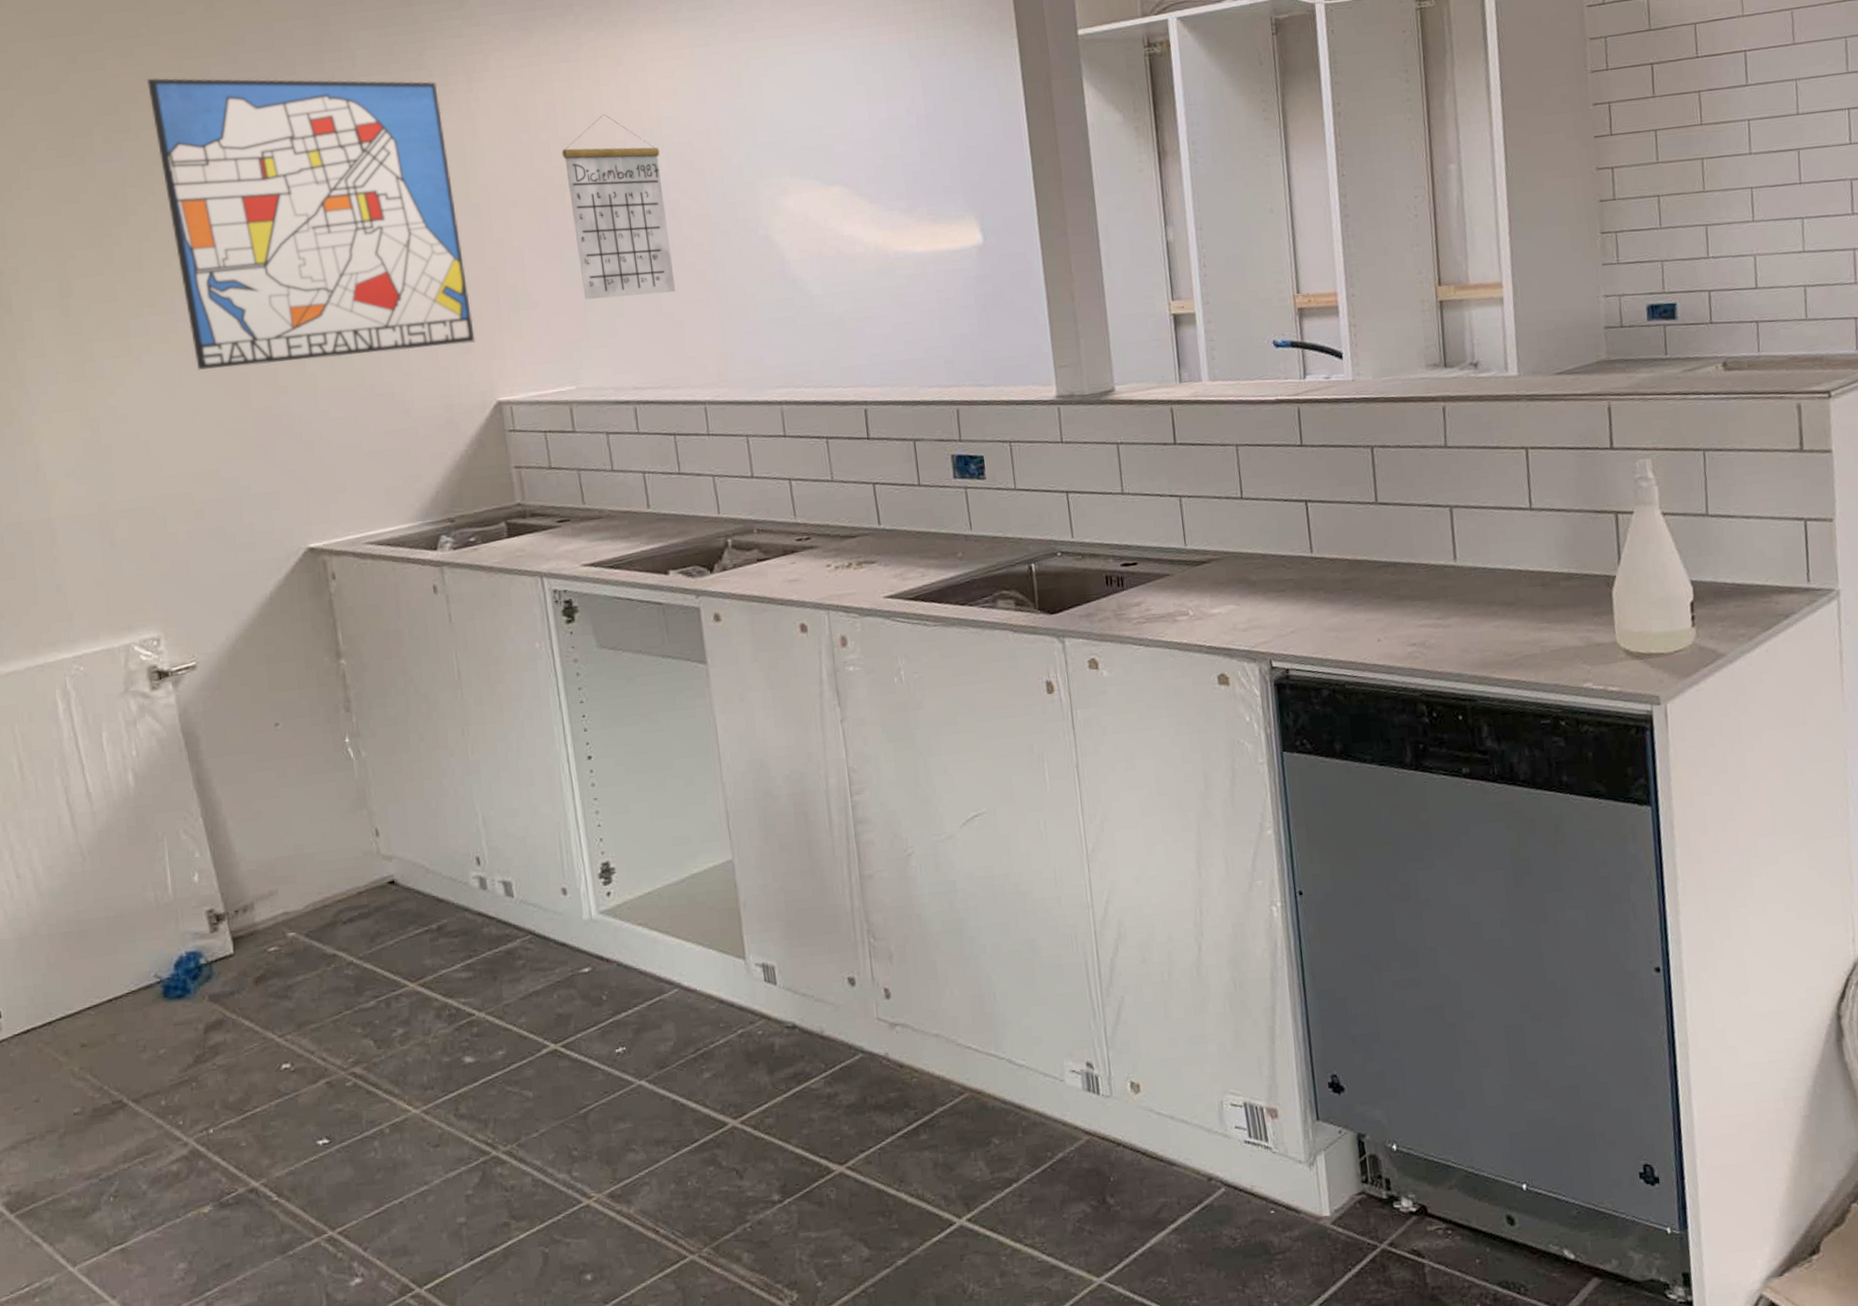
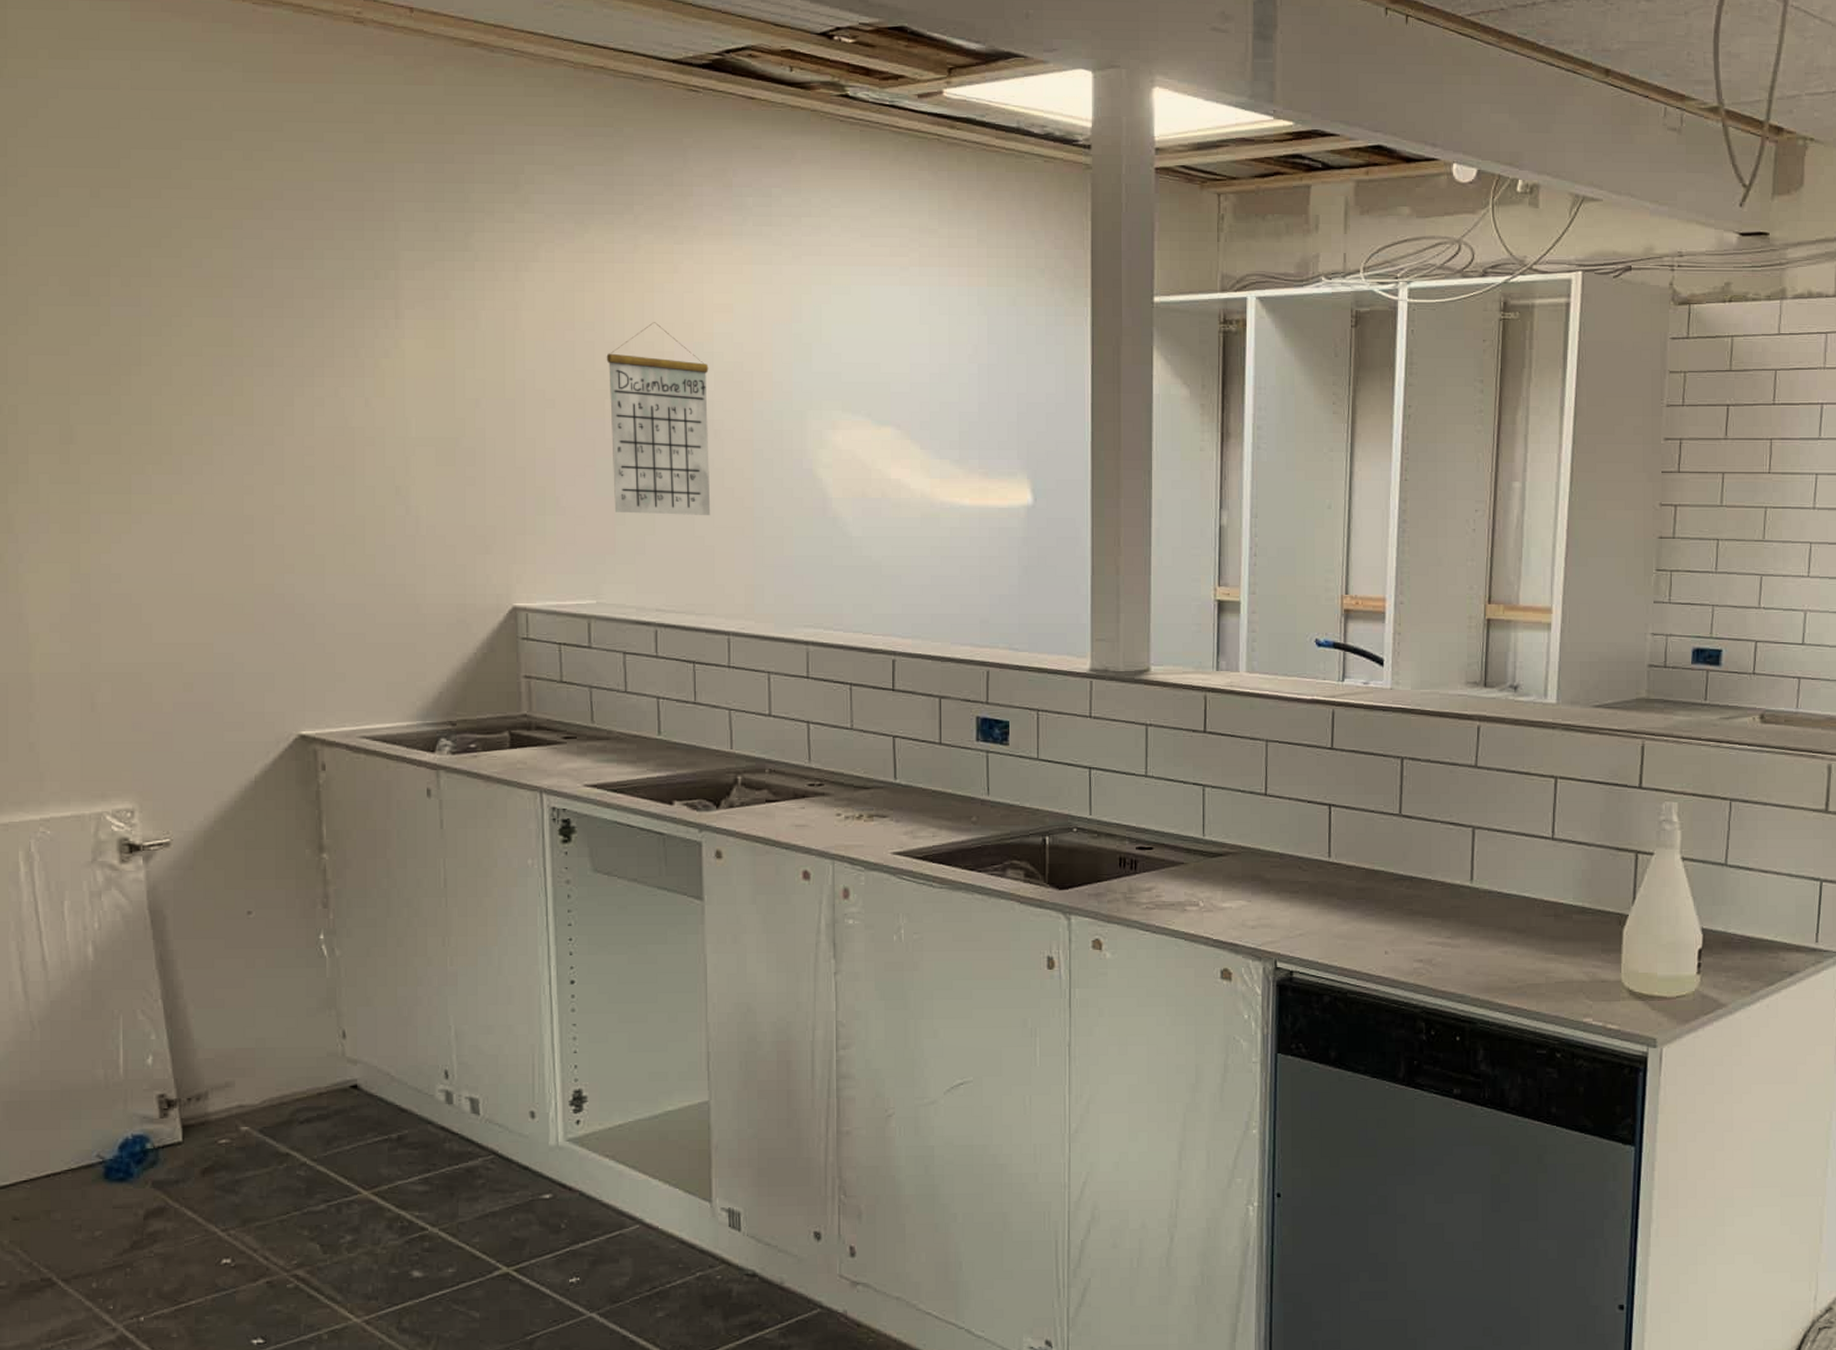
wall art: present [147,78,475,371] -> none [174,224,496,542]

